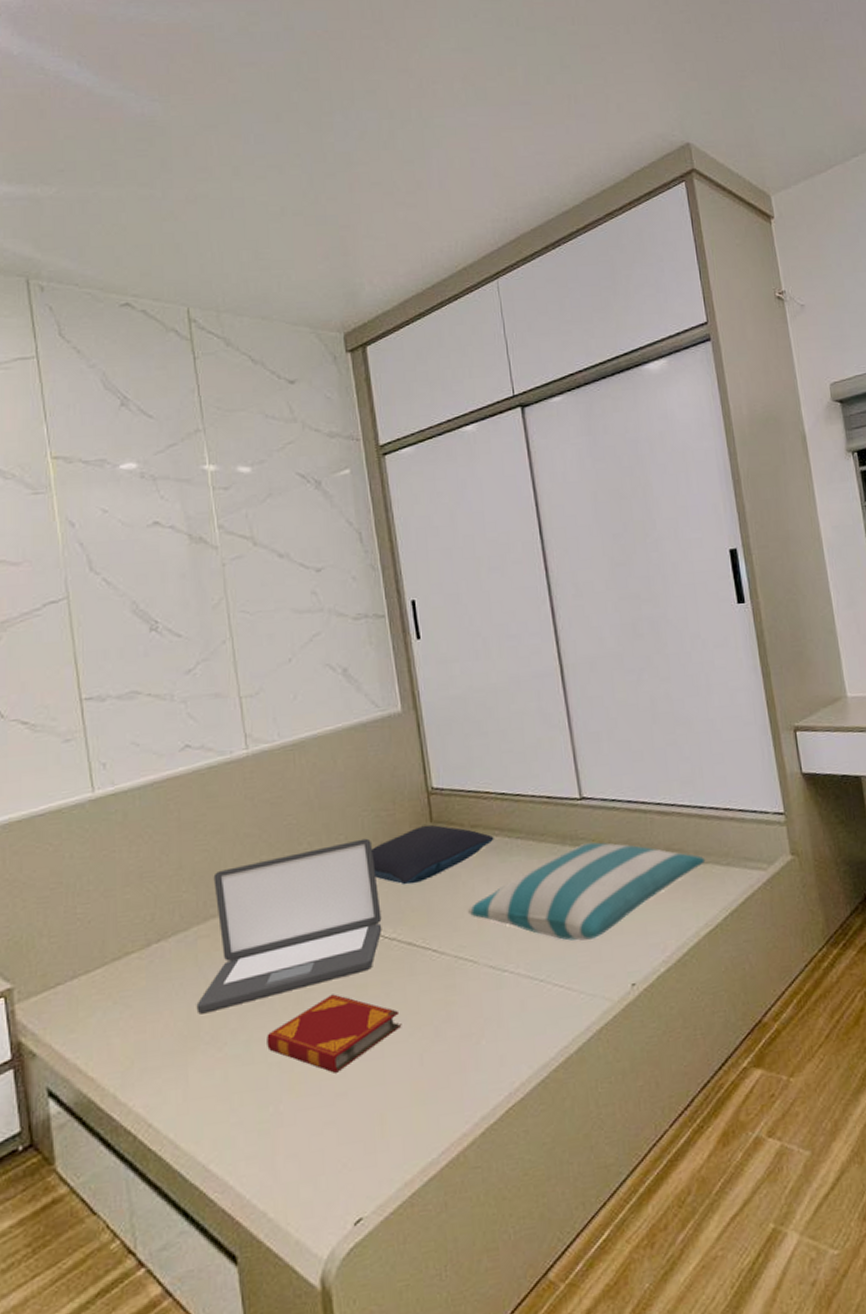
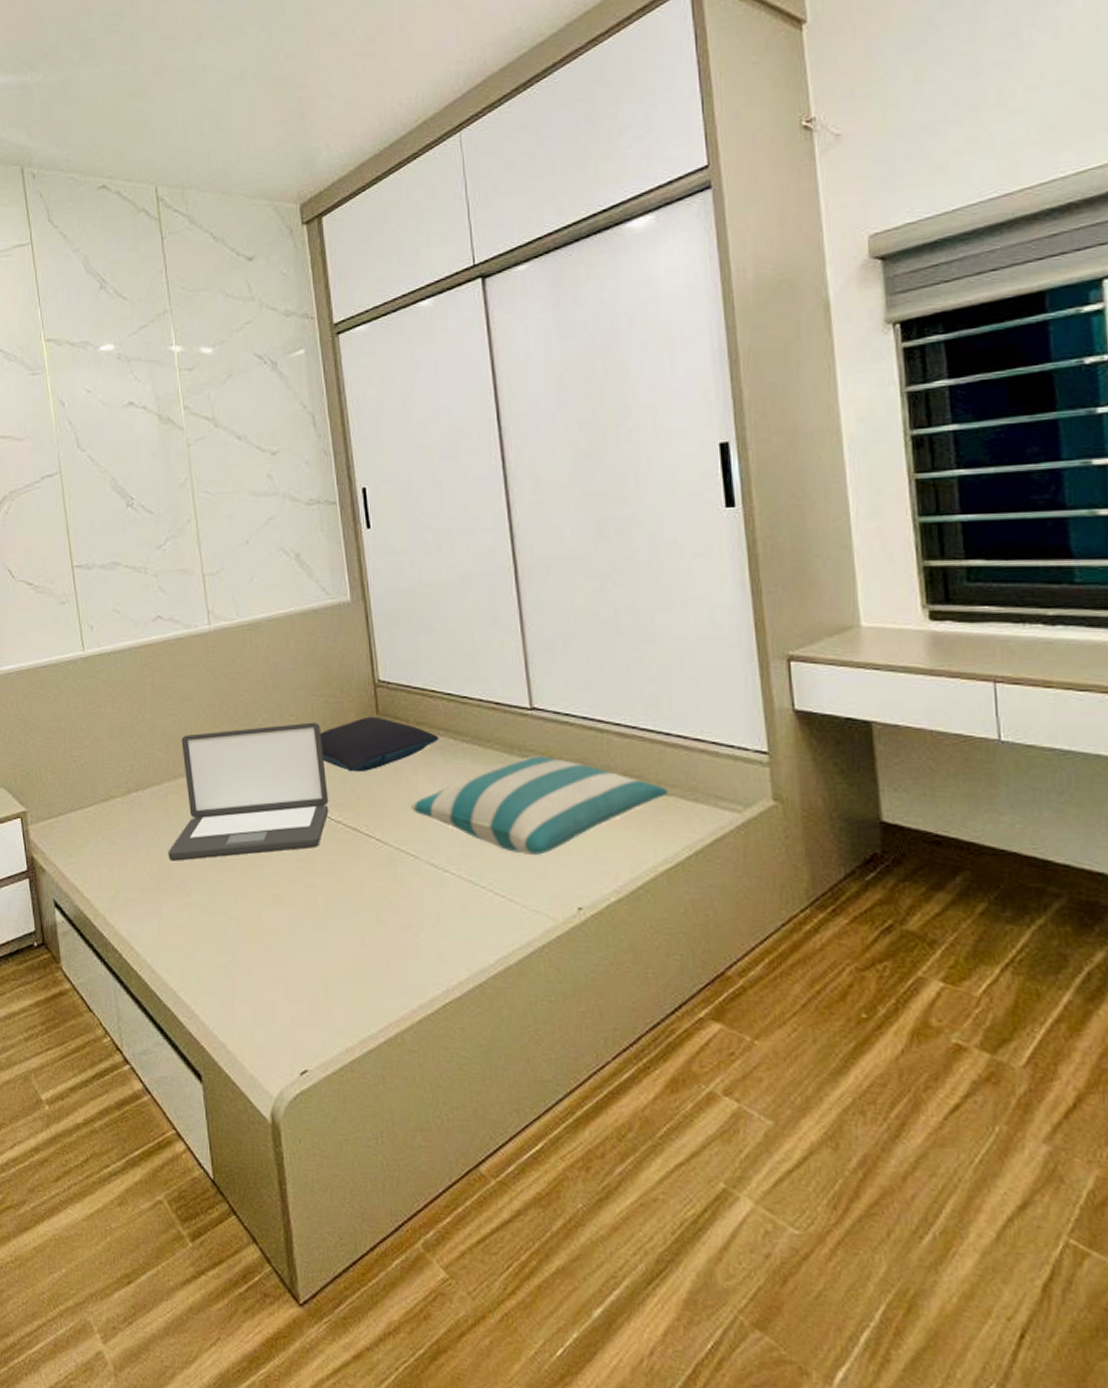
hardback book: present [267,994,400,1073] -> none [226,864,344,936]

